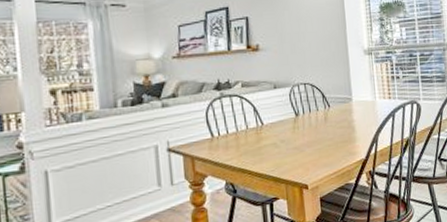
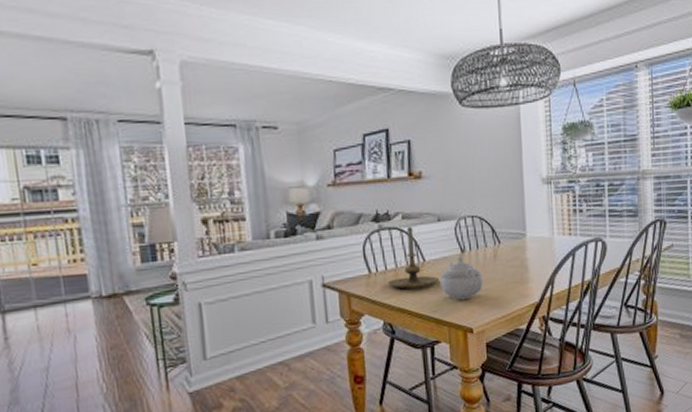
candle holder: none [229,94,277,150] -> present [388,227,440,288]
teapot: none [277,120,316,159] -> present [440,257,484,300]

